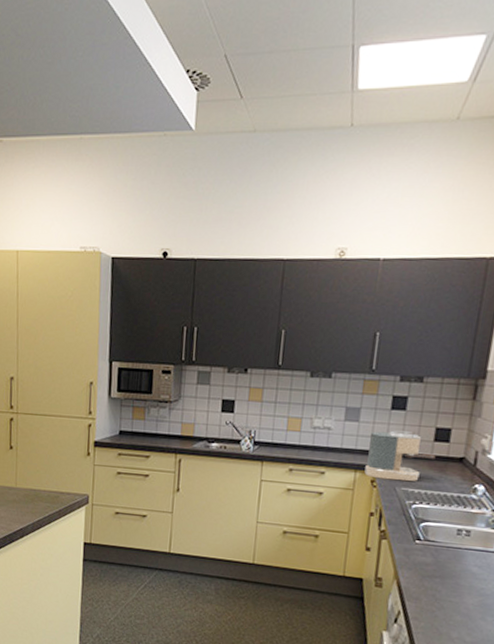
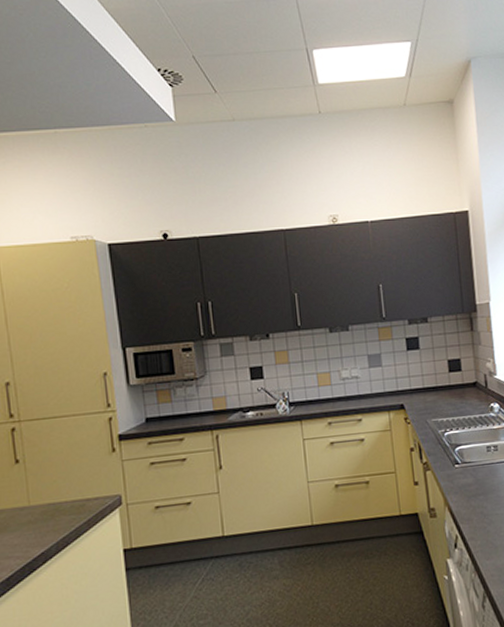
coffee maker: present [364,430,436,482] -> none [395,367,454,416]

